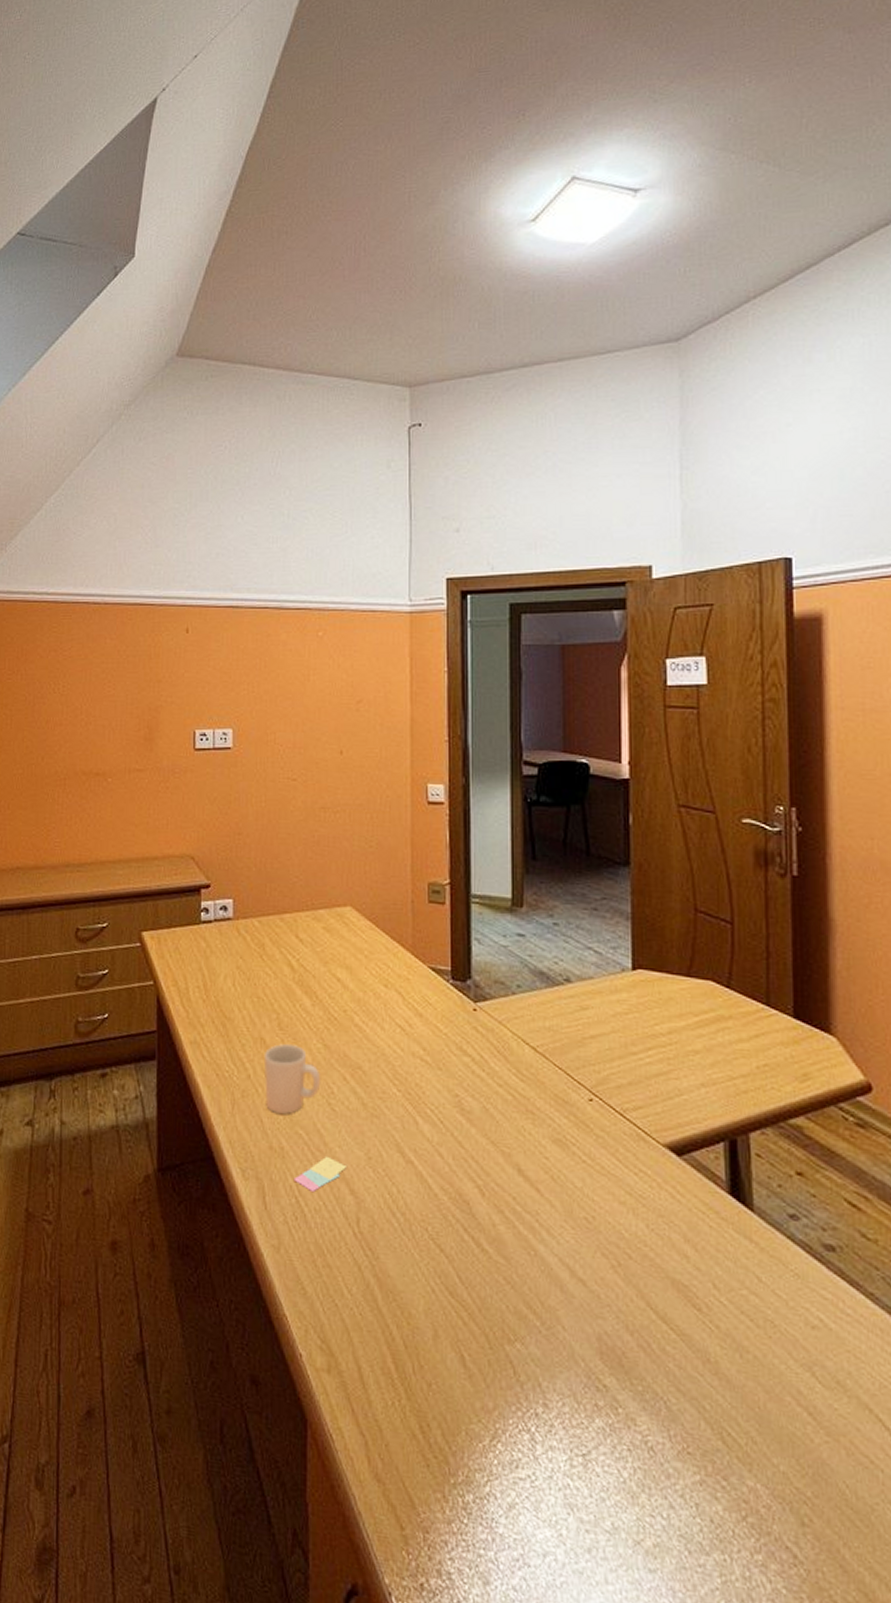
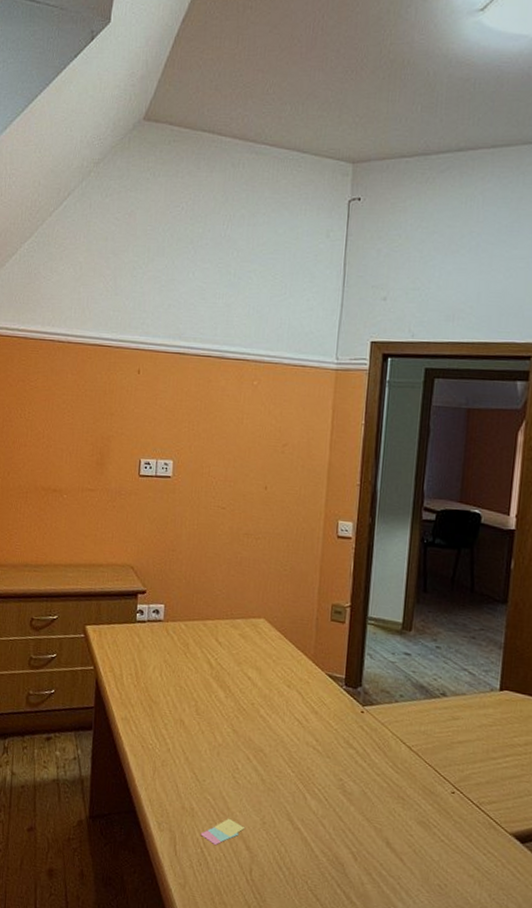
mug: present [265,1044,321,1114] -> none [181,726,229,783]

